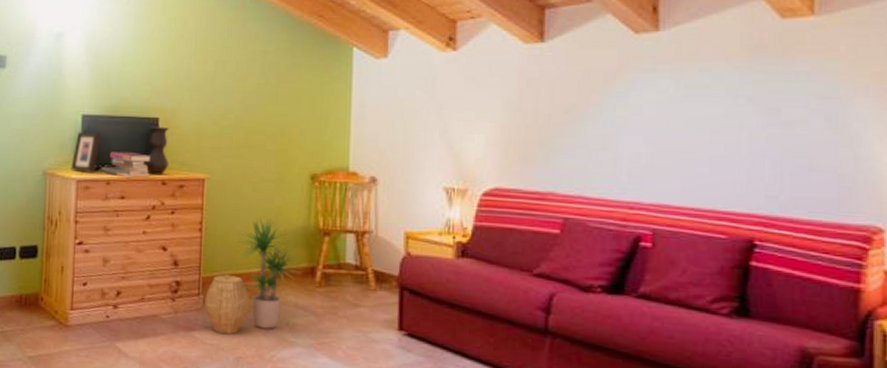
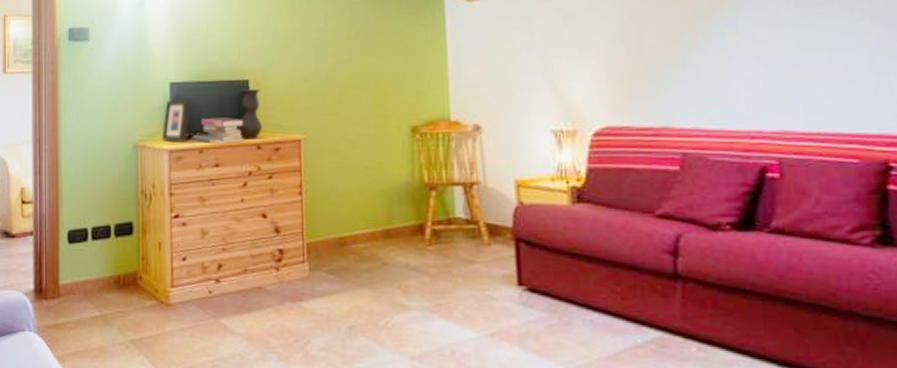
woven basket: present [204,275,250,335] -> none [310,239,358,303]
potted plant: present [235,216,302,329] -> none [338,175,411,293]

